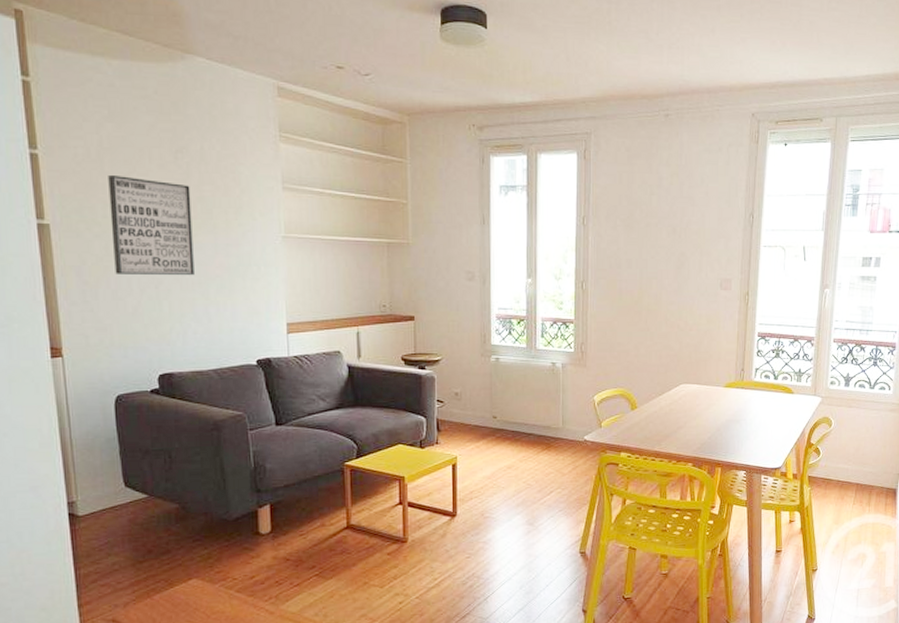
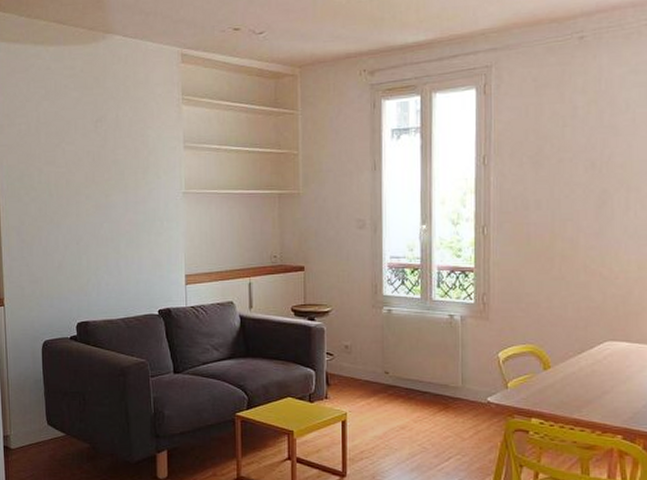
wall art: present [108,175,194,276] -> none [43,146,108,233]

